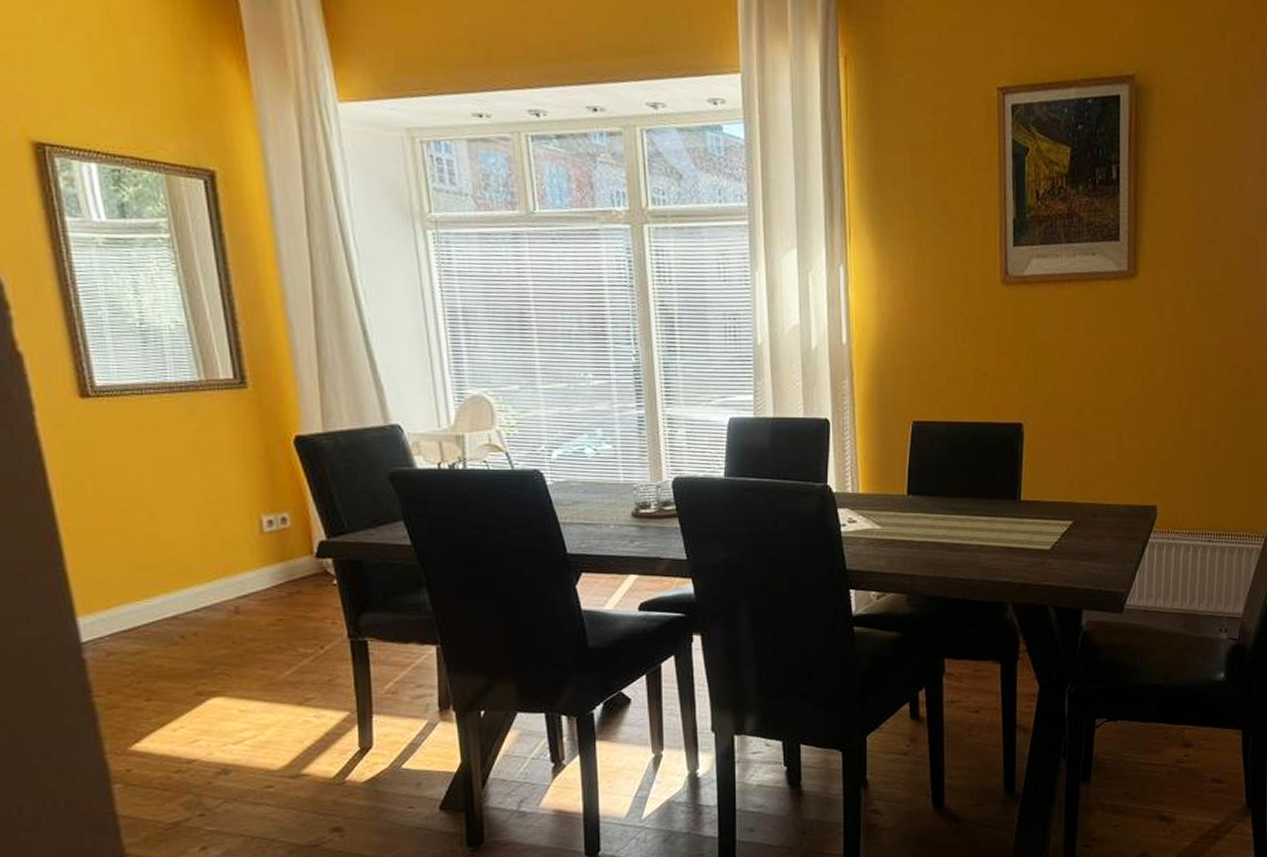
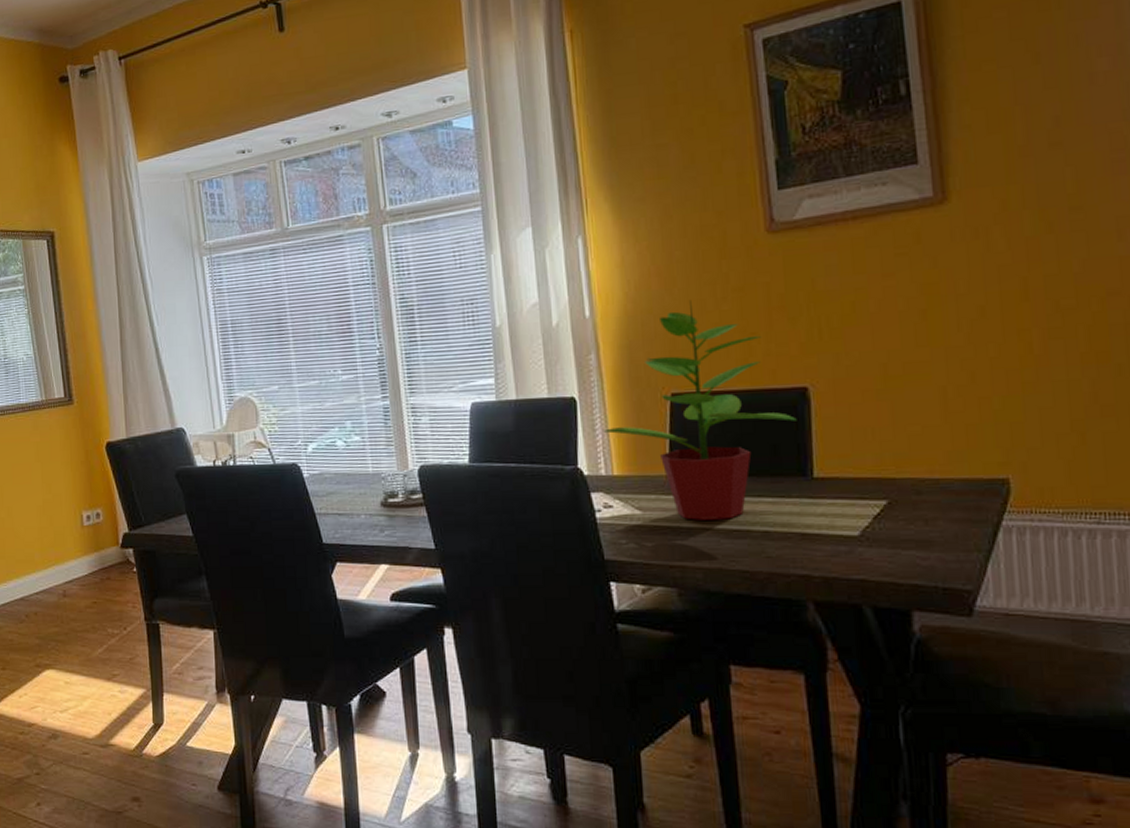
potted plant: none [852,337,1012,535] -> present [603,299,797,520]

